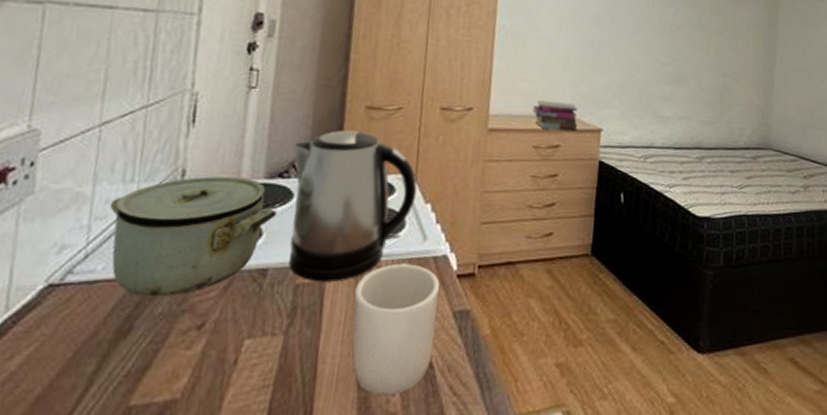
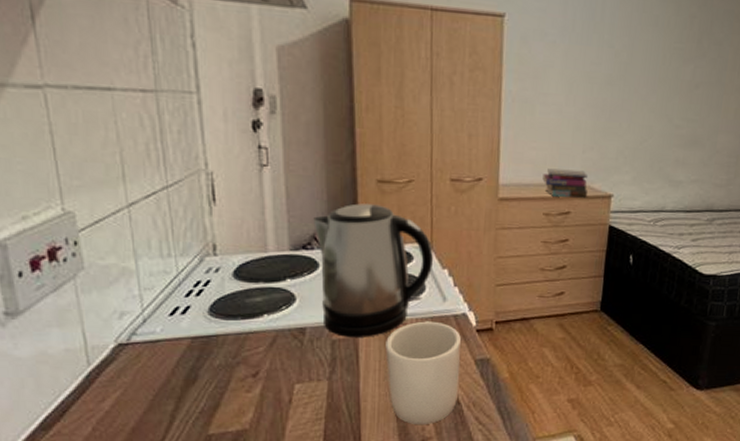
cooking pot: present [109,176,277,297] -> none [154,249,306,352]

